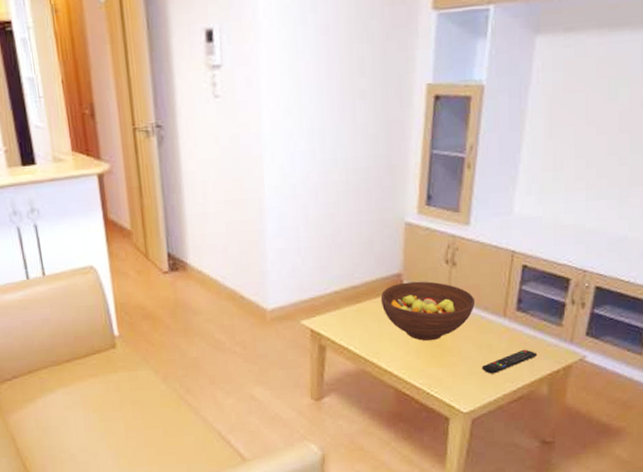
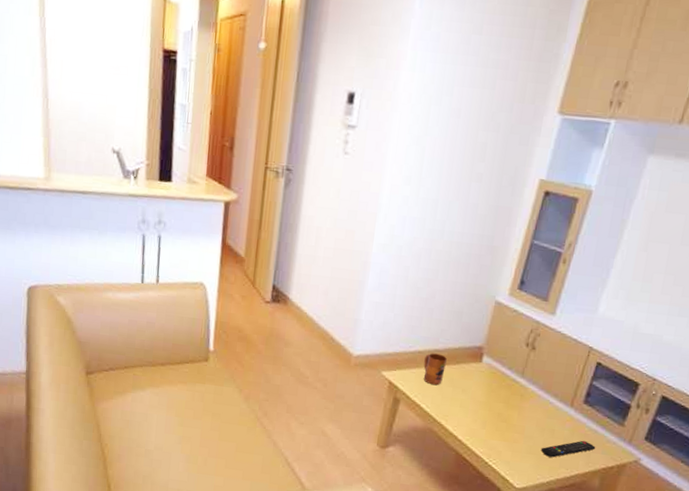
mug: none [343,290,367,324] -> present [423,353,447,386]
fruit bowl: present [380,281,476,341] -> none [459,355,547,415]

